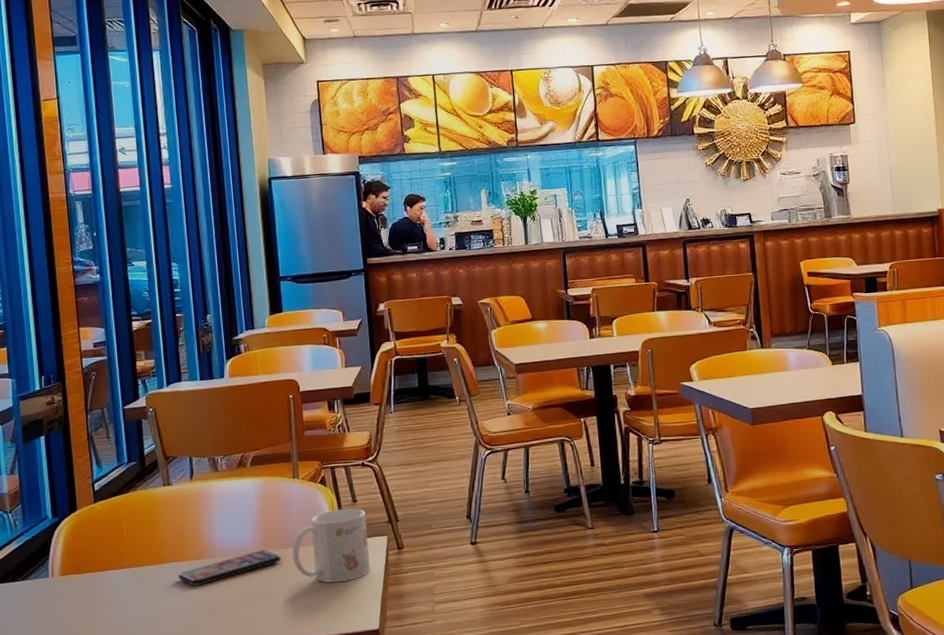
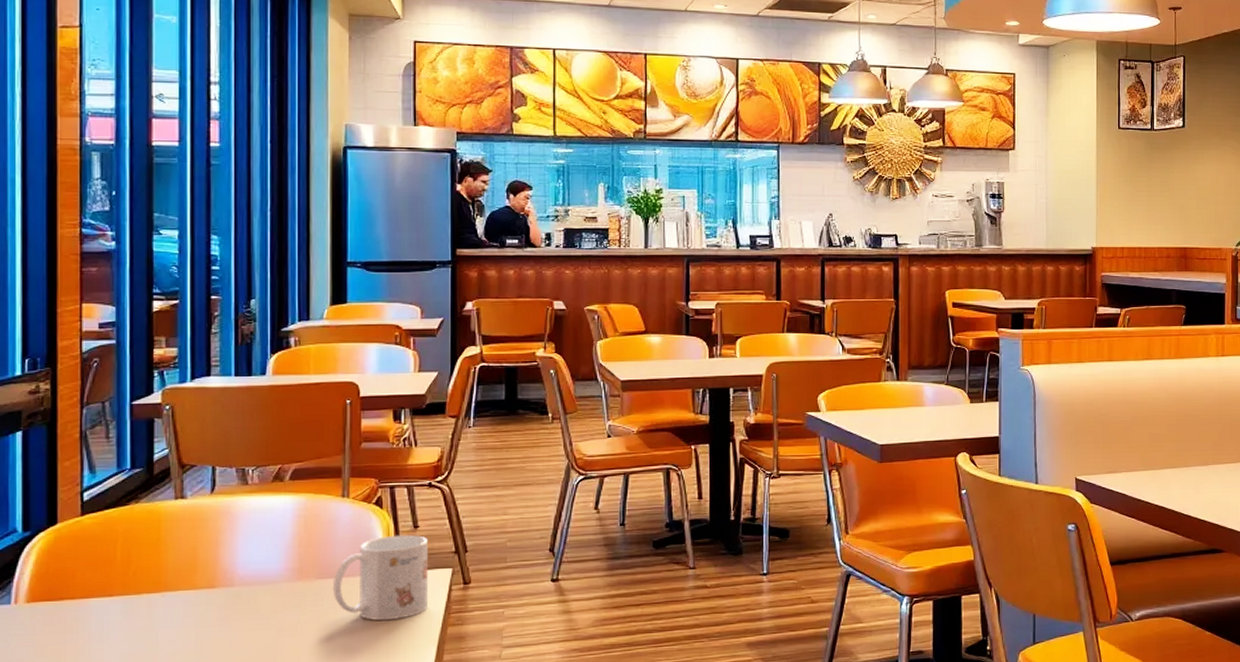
smartphone: present [178,550,282,586] -> none [184,579,319,620]

